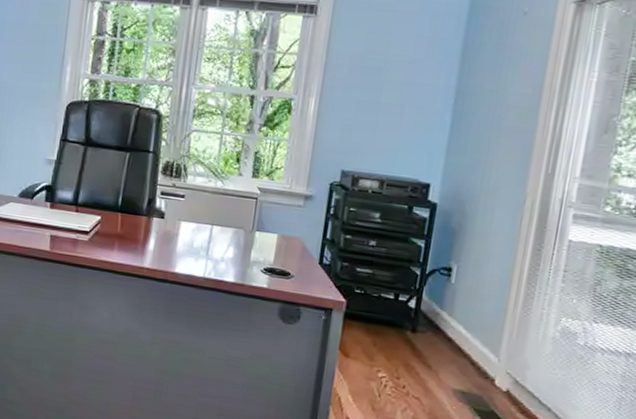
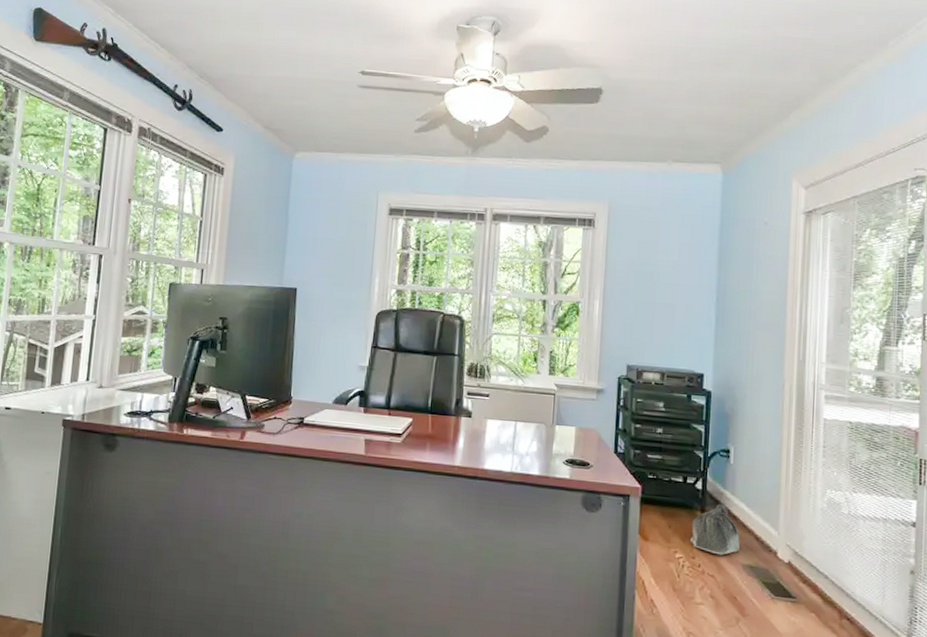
saddlebag: none [396,324,453,378] -> present [690,503,740,555]

